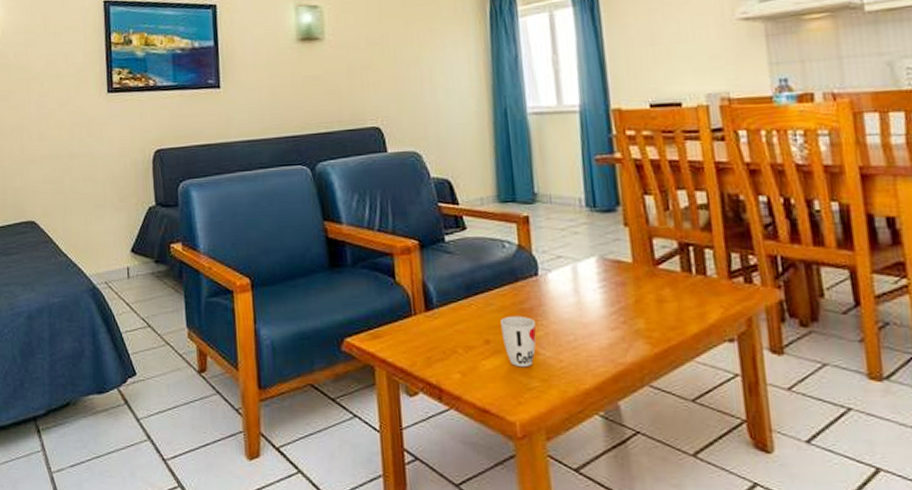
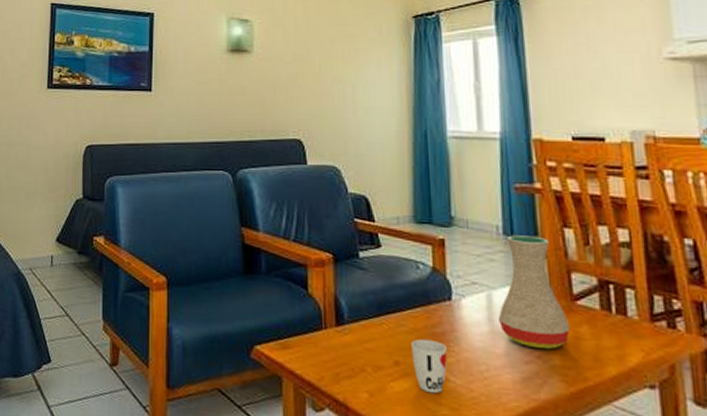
vase: none [584,205,654,314] -> present [499,235,571,349]

